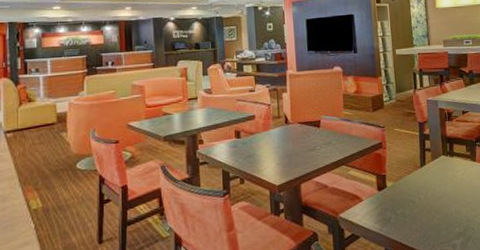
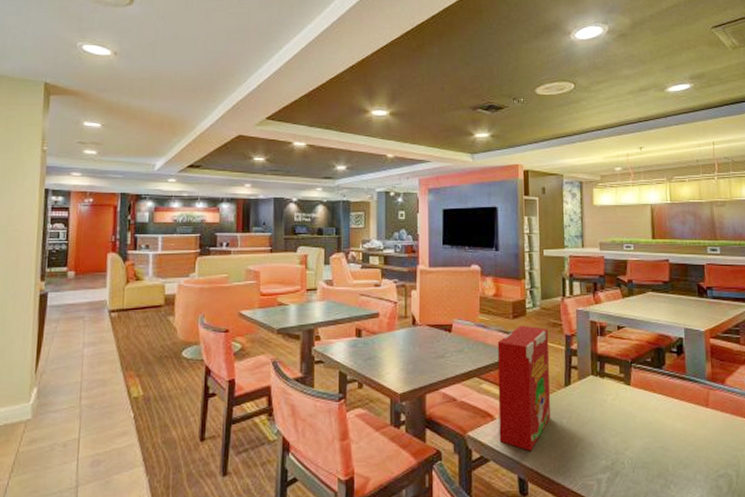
cereal box: none [360,116,410,226] -> present [497,325,551,452]

